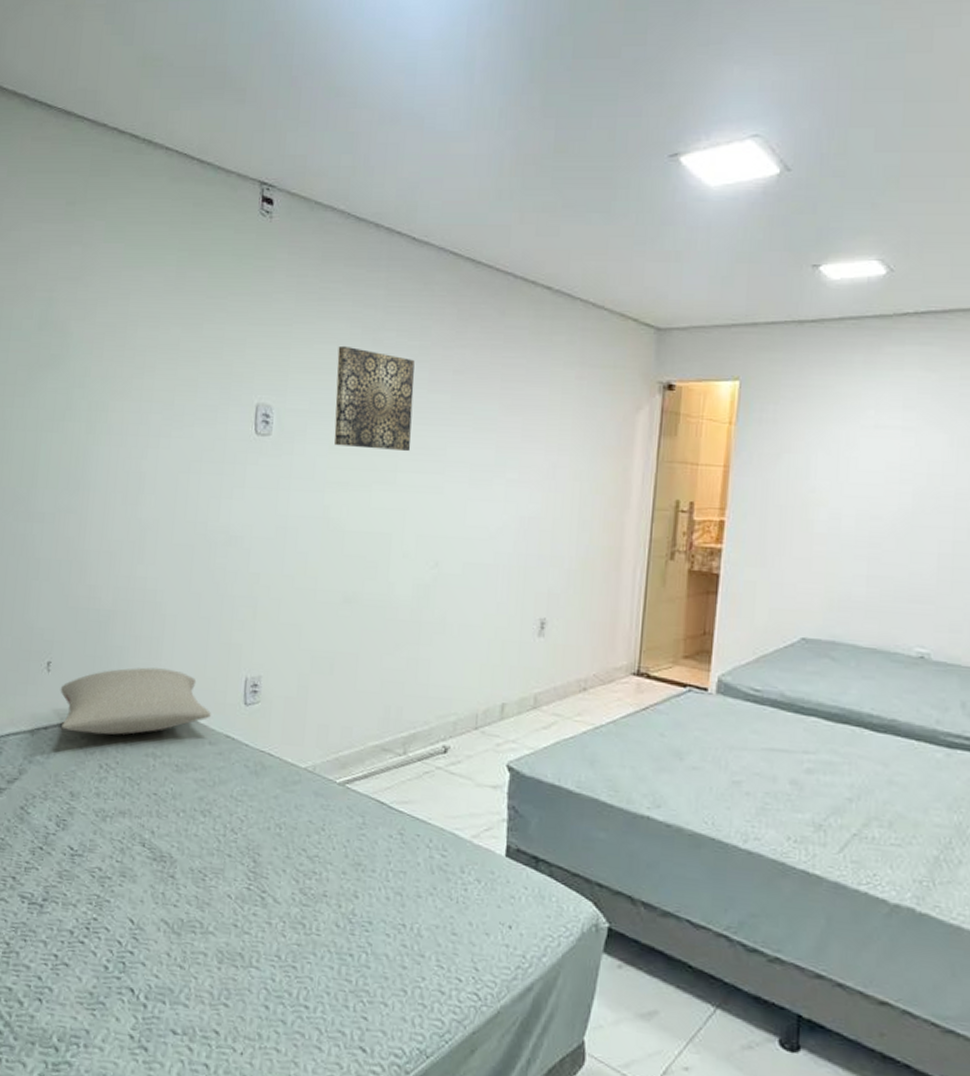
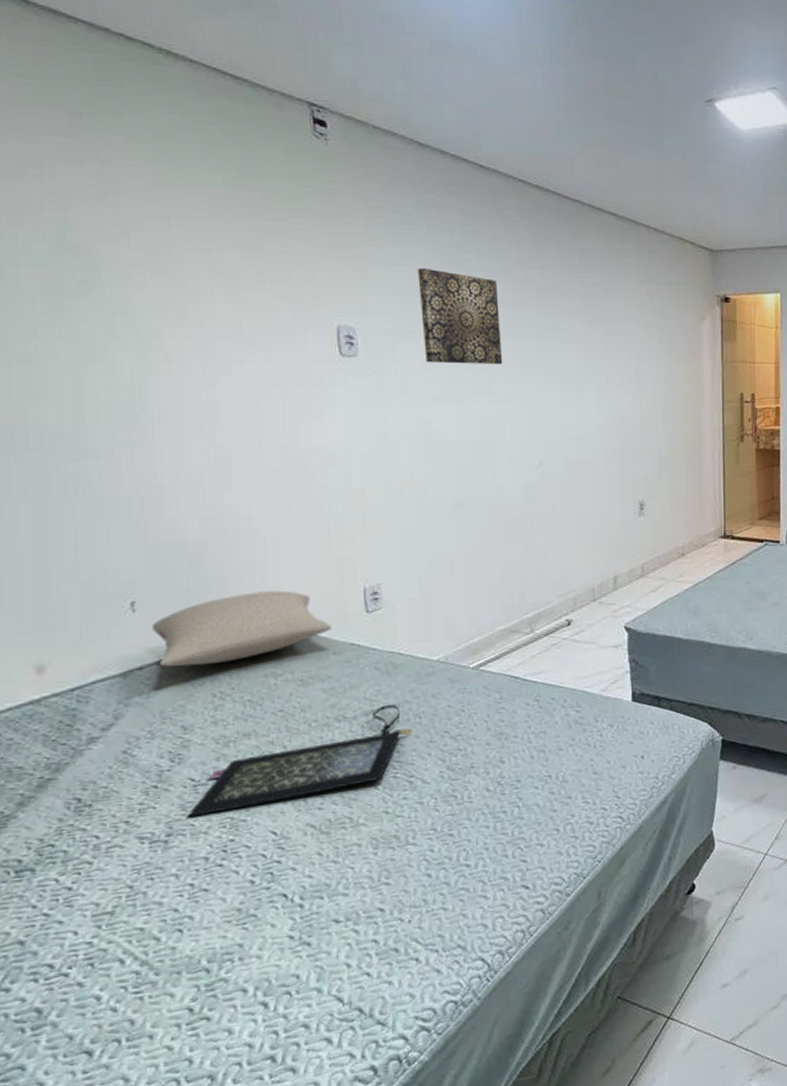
clutch bag: none [61,808,271,889] -> present [187,705,412,818]

